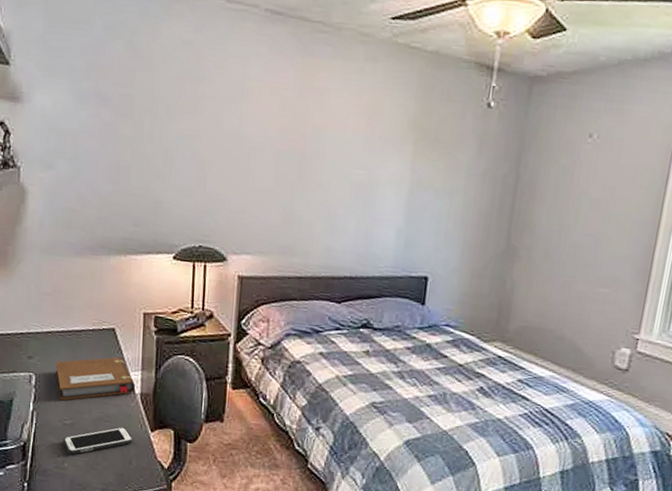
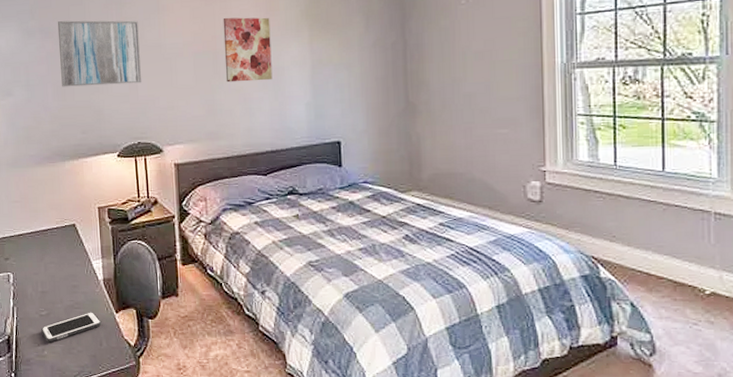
notebook: present [55,357,136,401] -> none [28,249,99,294]
wall art: none [116,87,216,177] -> present [57,20,142,87]
wall art: none [310,114,371,197] -> present [223,17,273,83]

